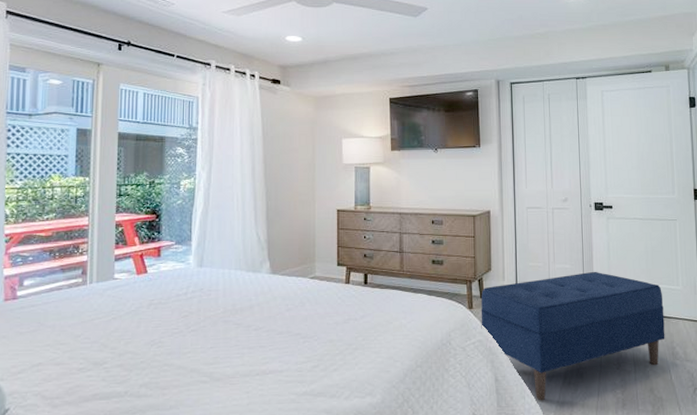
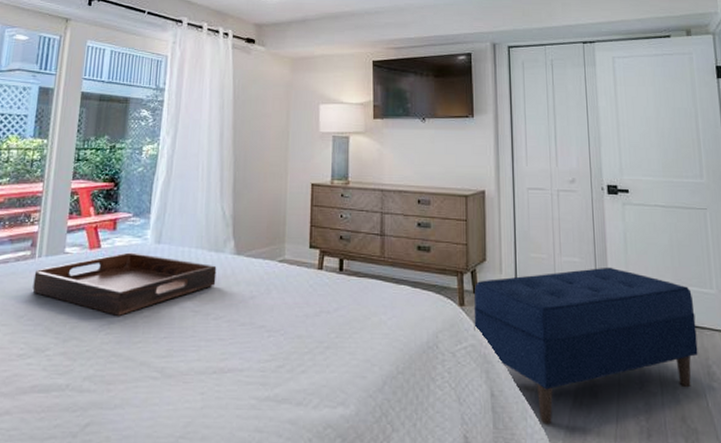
serving tray: none [87,276,255,331] -> present [32,252,217,316]

